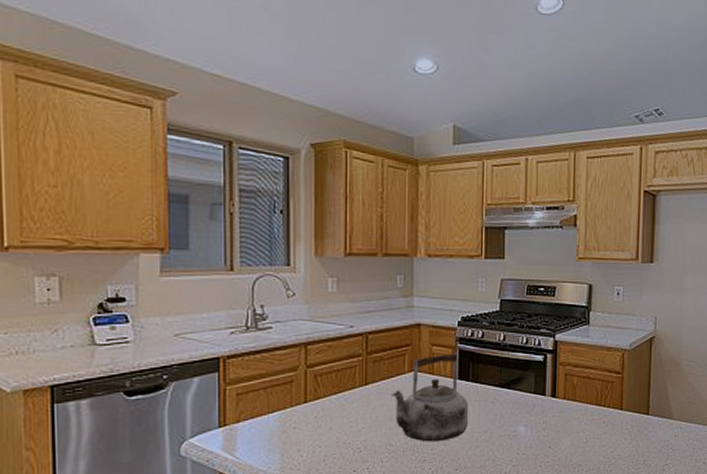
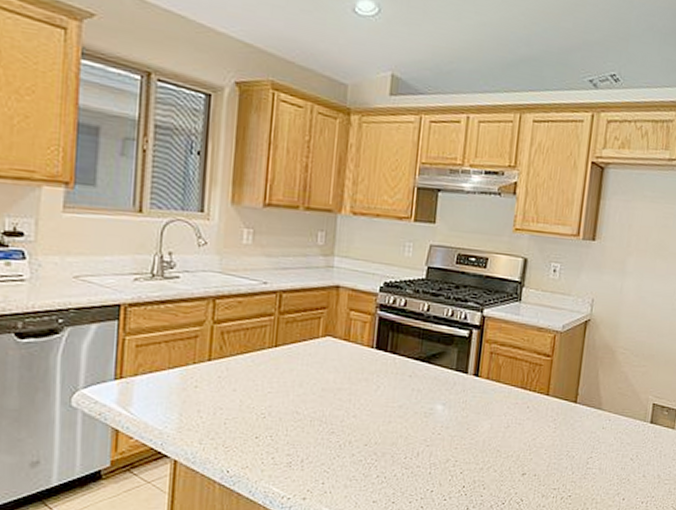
kettle: present [391,352,469,442] -> none [302,319,385,414]

